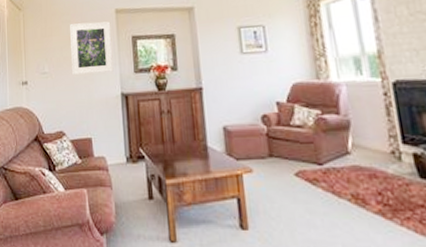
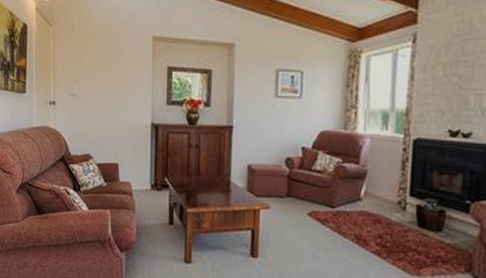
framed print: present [70,21,114,75] -> none [103,47,147,101]

